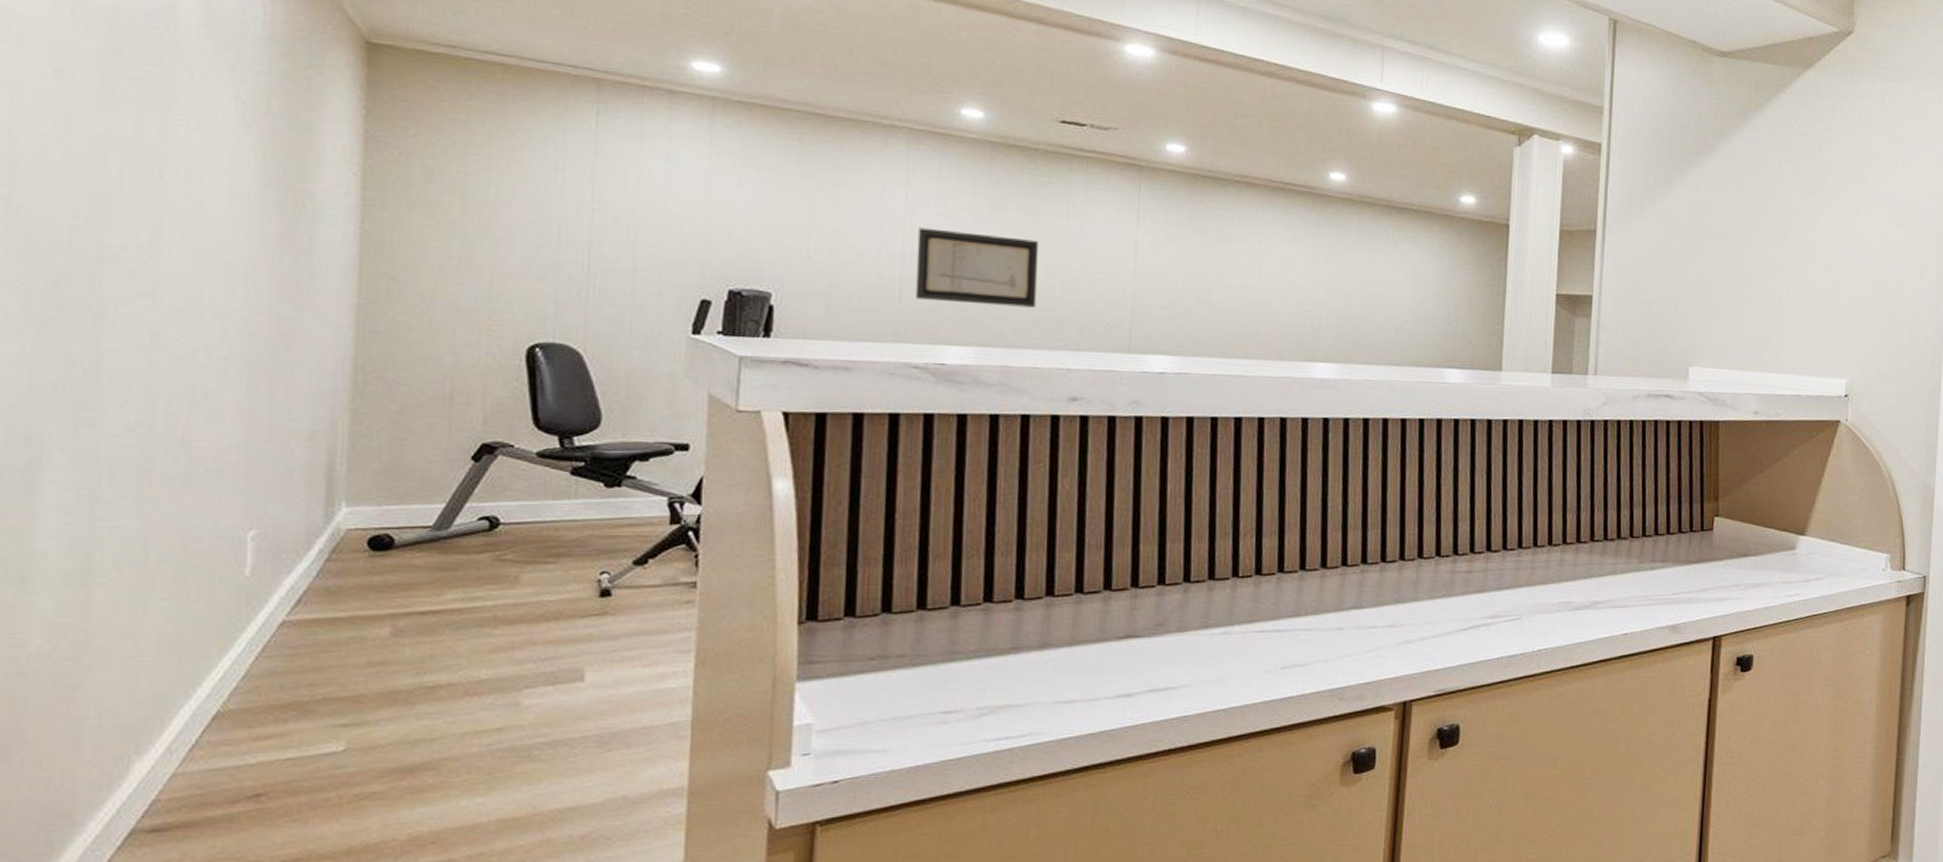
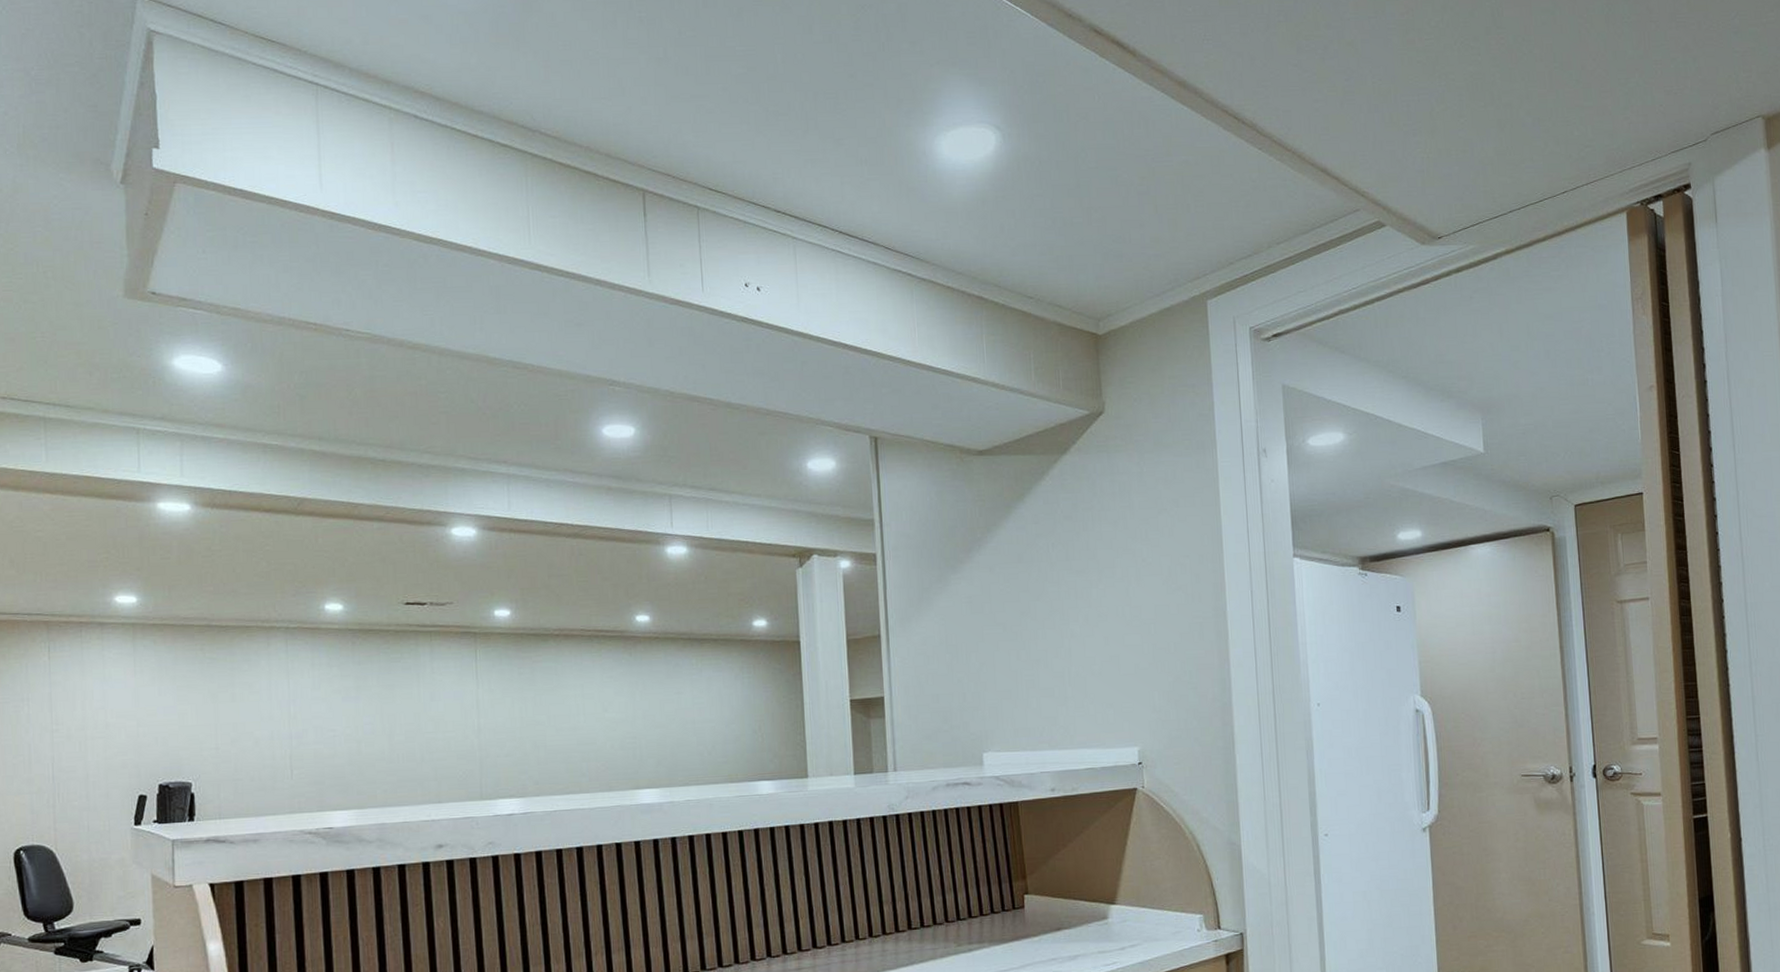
wall art: present [915,227,1040,308] -> none [300,710,401,774]

